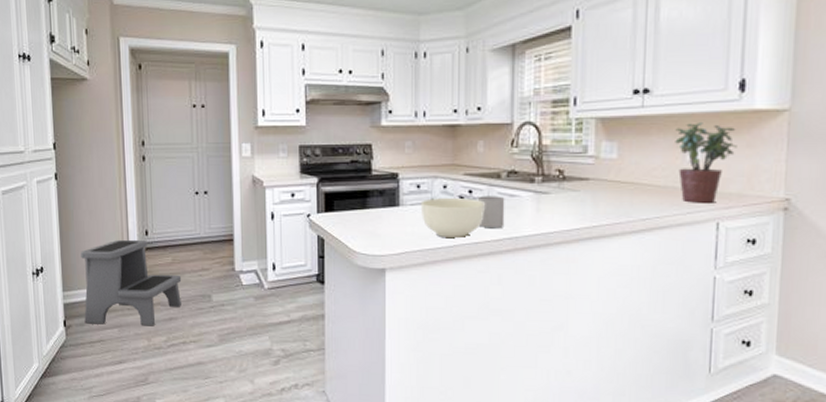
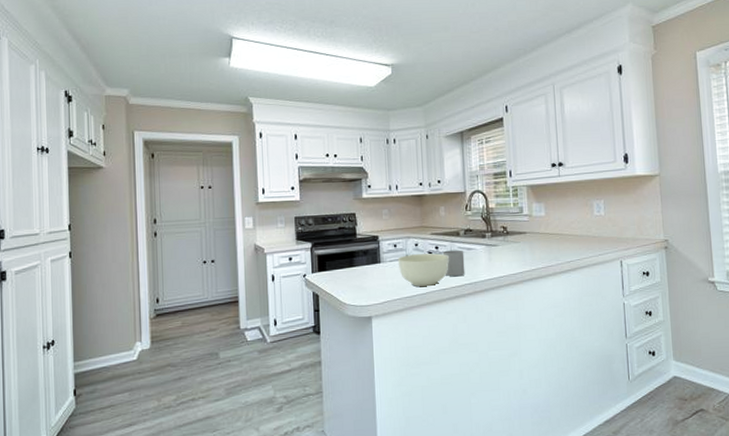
step stool: present [81,239,182,326] -> none [93,307,191,391]
potted plant: present [675,122,737,203] -> none [584,186,628,247]

